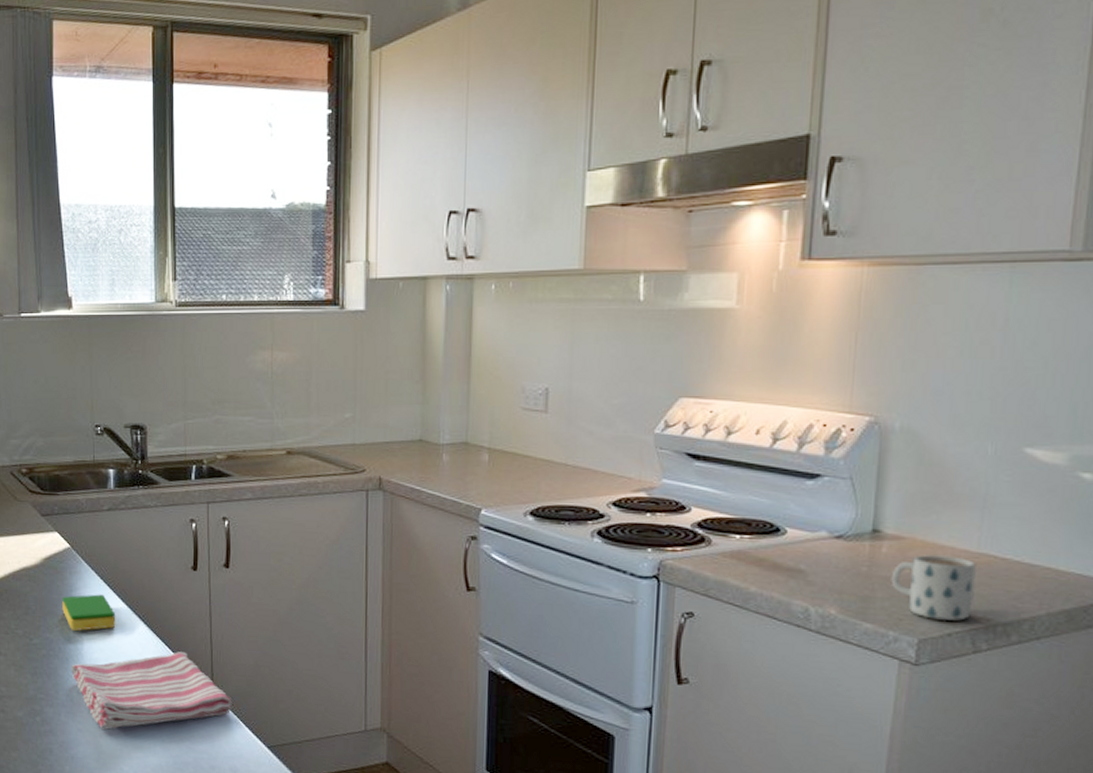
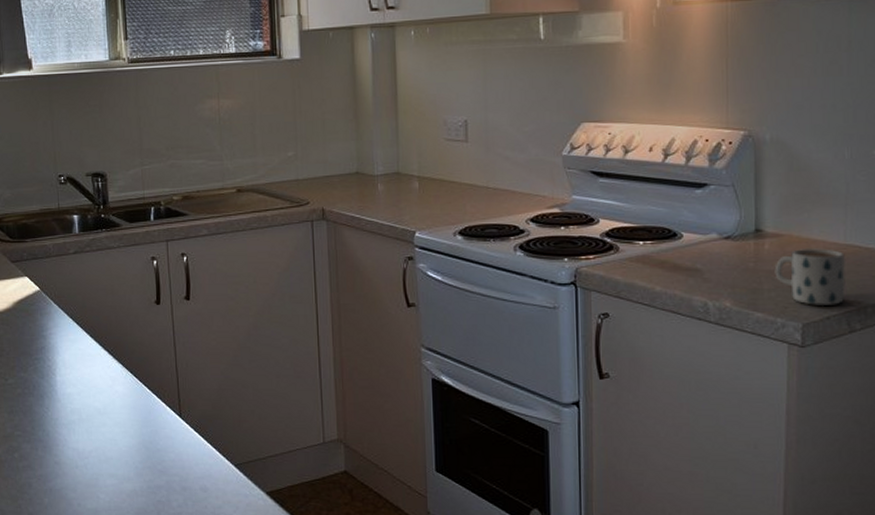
dish sponge: present [62,594,116,631] -> none [35,333,87,368]
dish towel: present [71,652,231,731] -> none [46,381,199,461]

